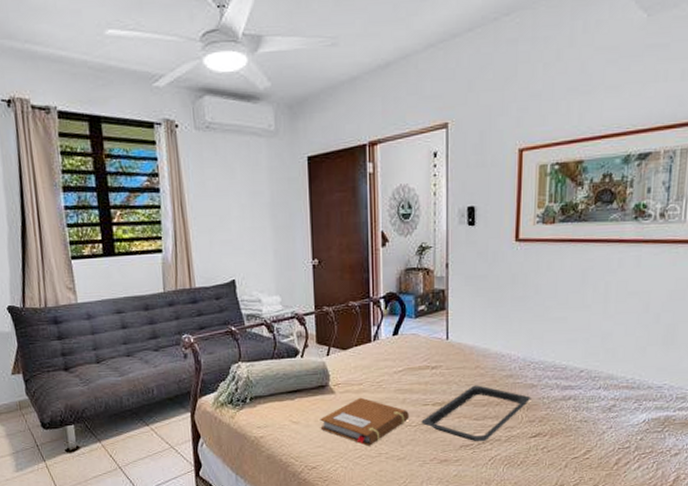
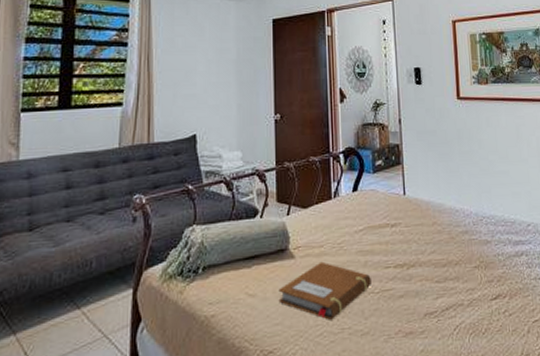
serving tray: present [421,385,531,442] -> none [384,243,487,308]

